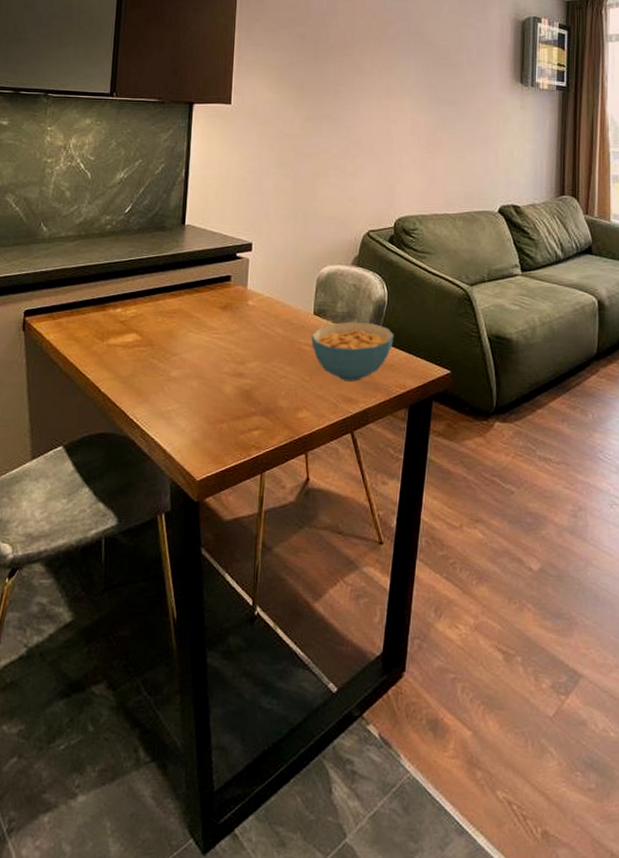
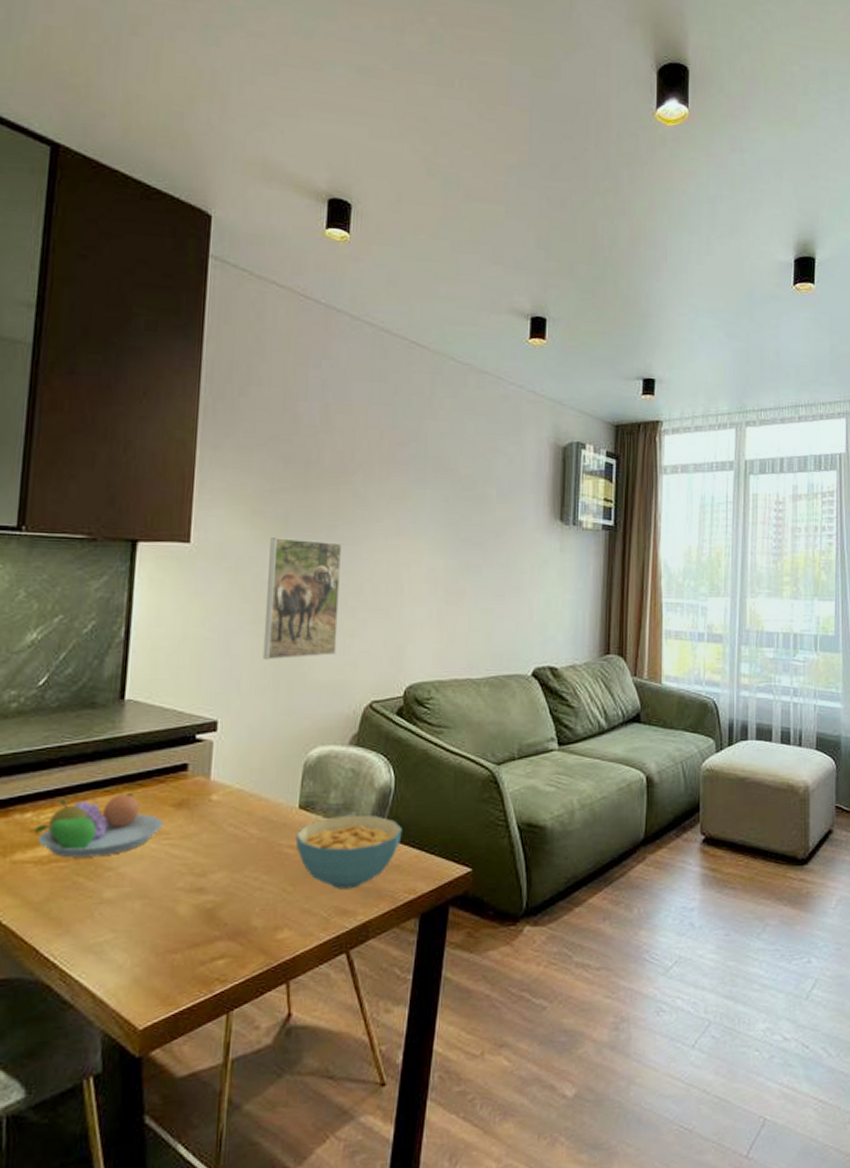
fruit bowl: none [123,297,213,345] -> present [35,794,163,858]
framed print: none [285,99,345,196] -> present [262,537,343,660]

